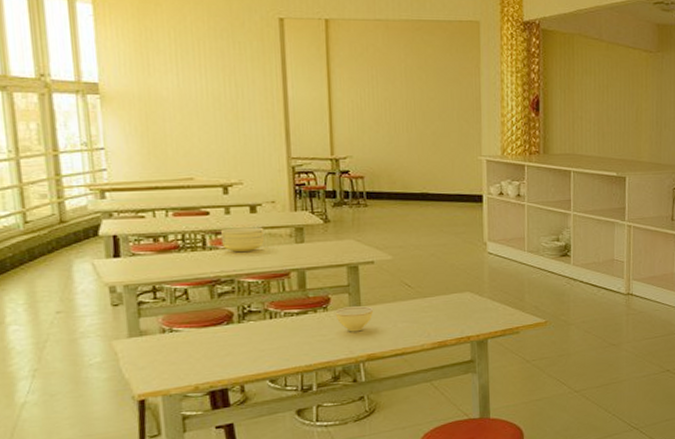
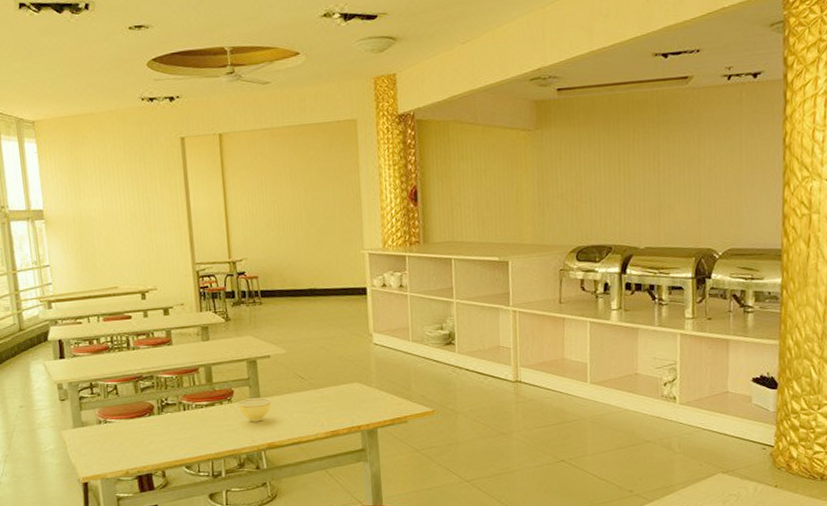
bowl: present [220,227,265,253] -> none [140,327,176,352]

